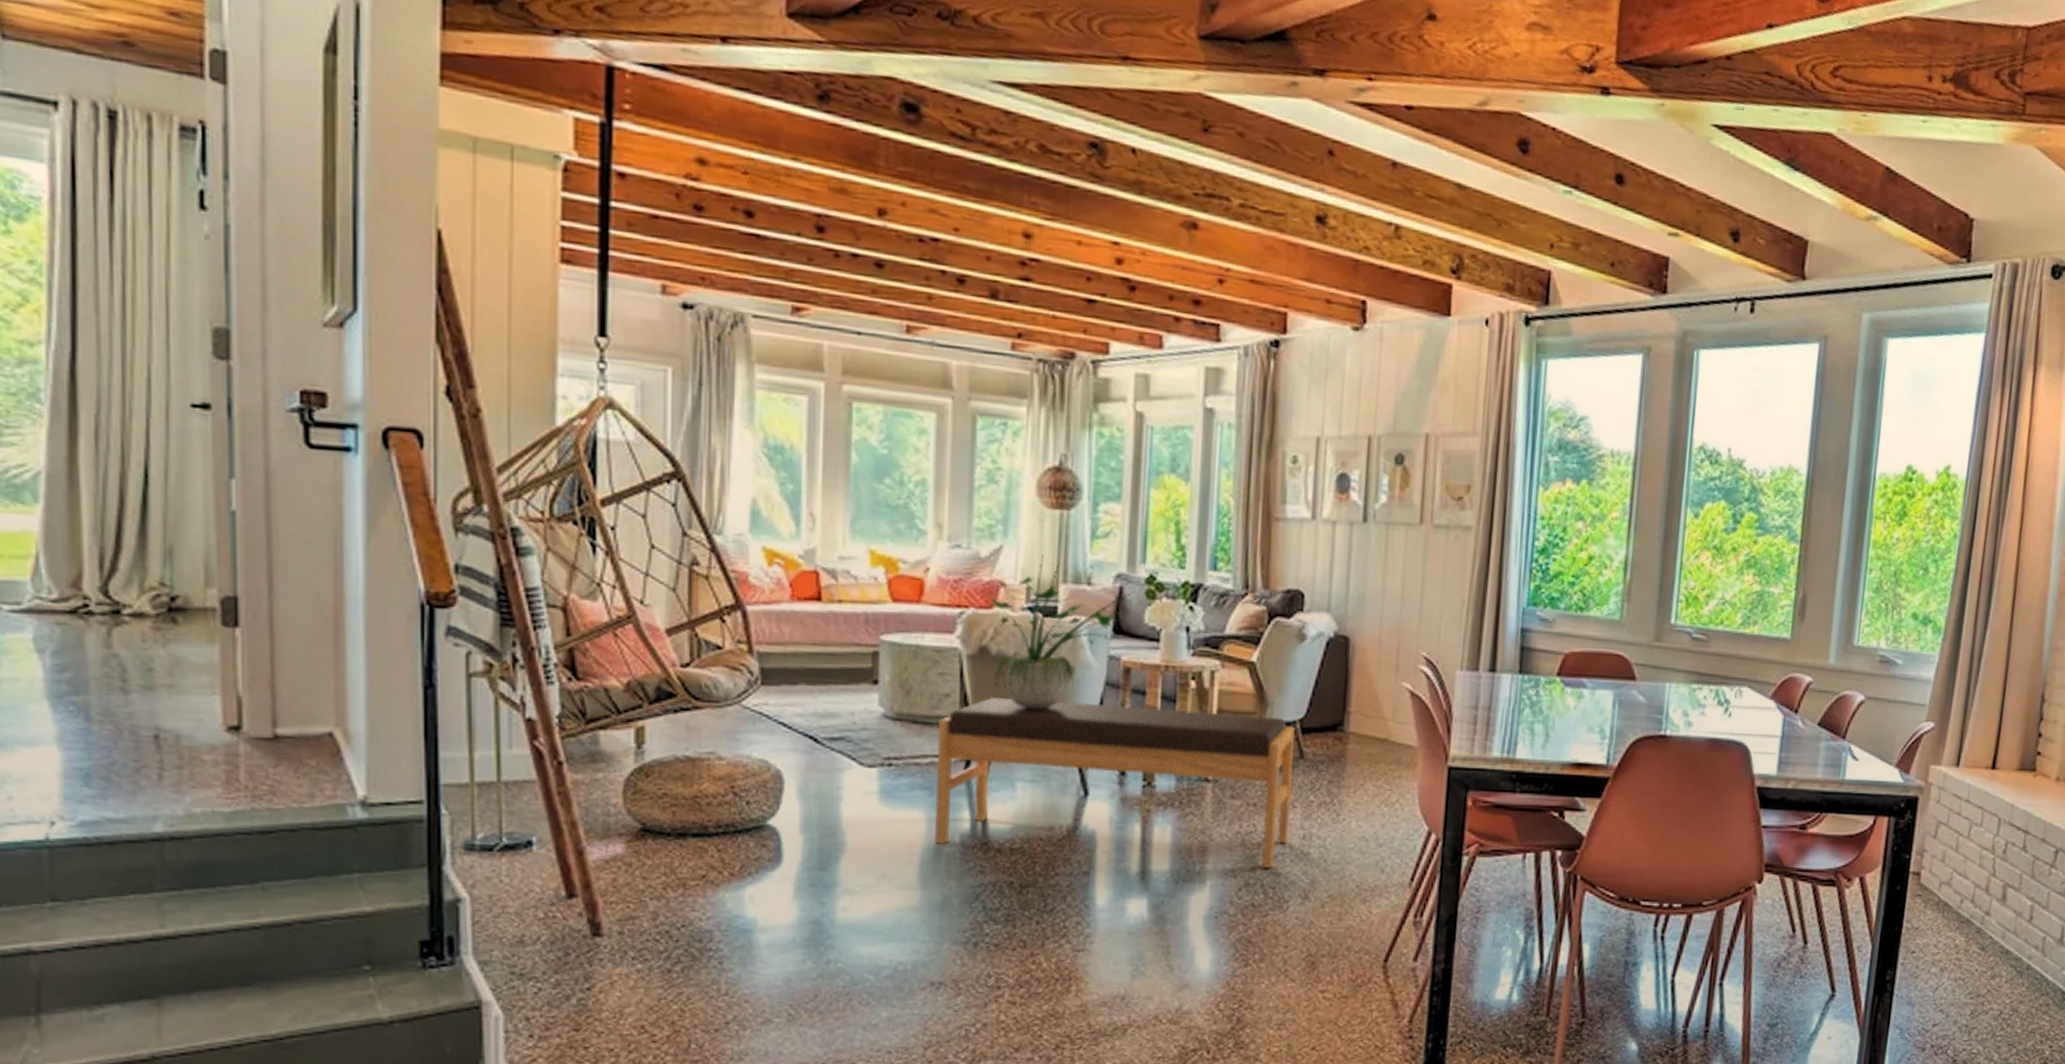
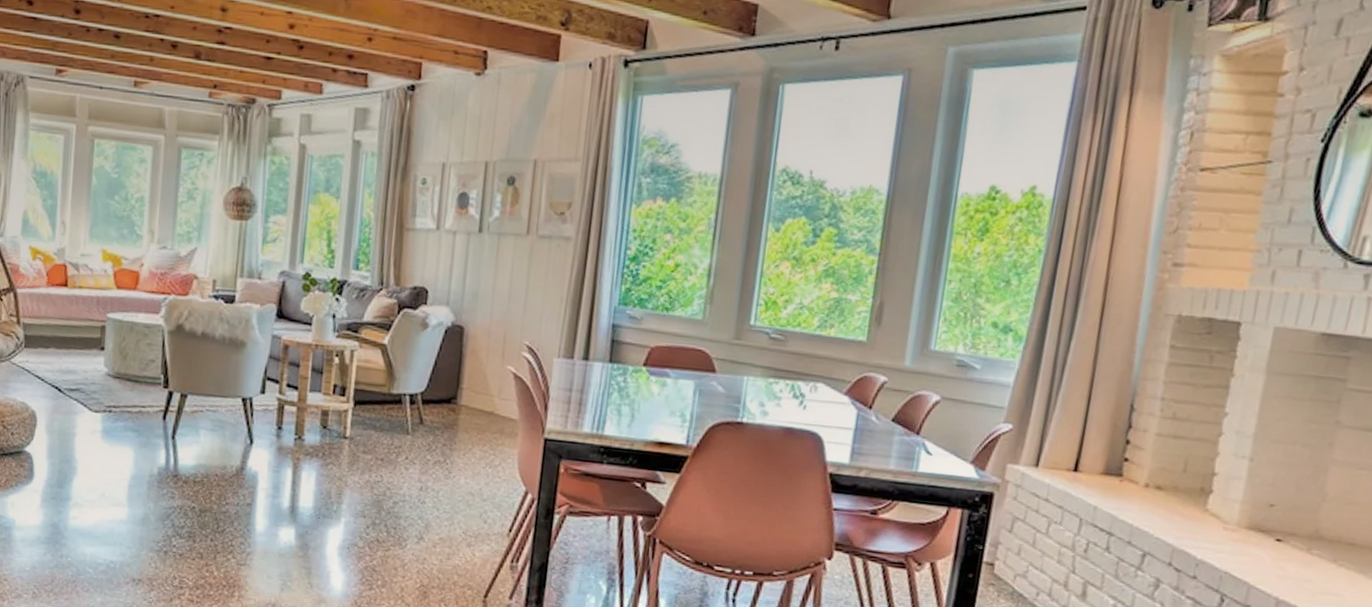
bench: present [934,696,1296,868] -> none [140,363,418,512]
potted plant: present [989,554,1135,710] -> none [185,255,294,375]

